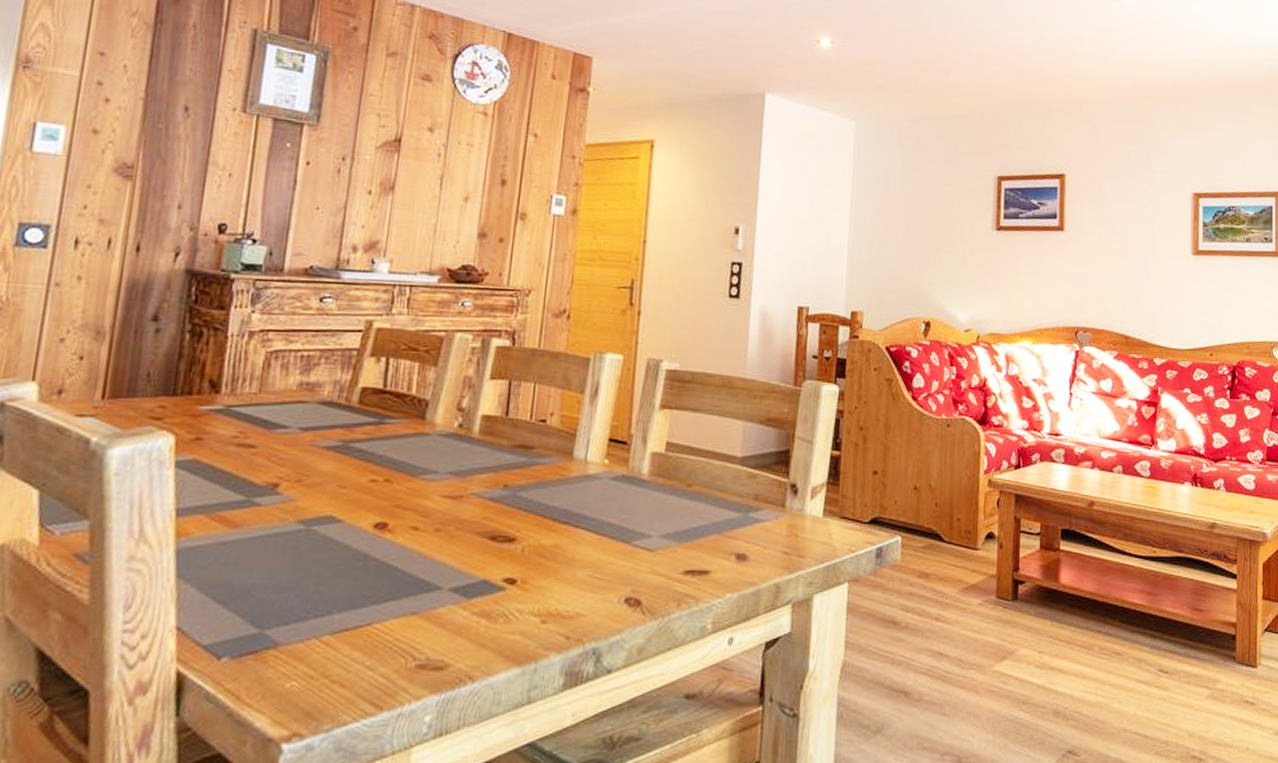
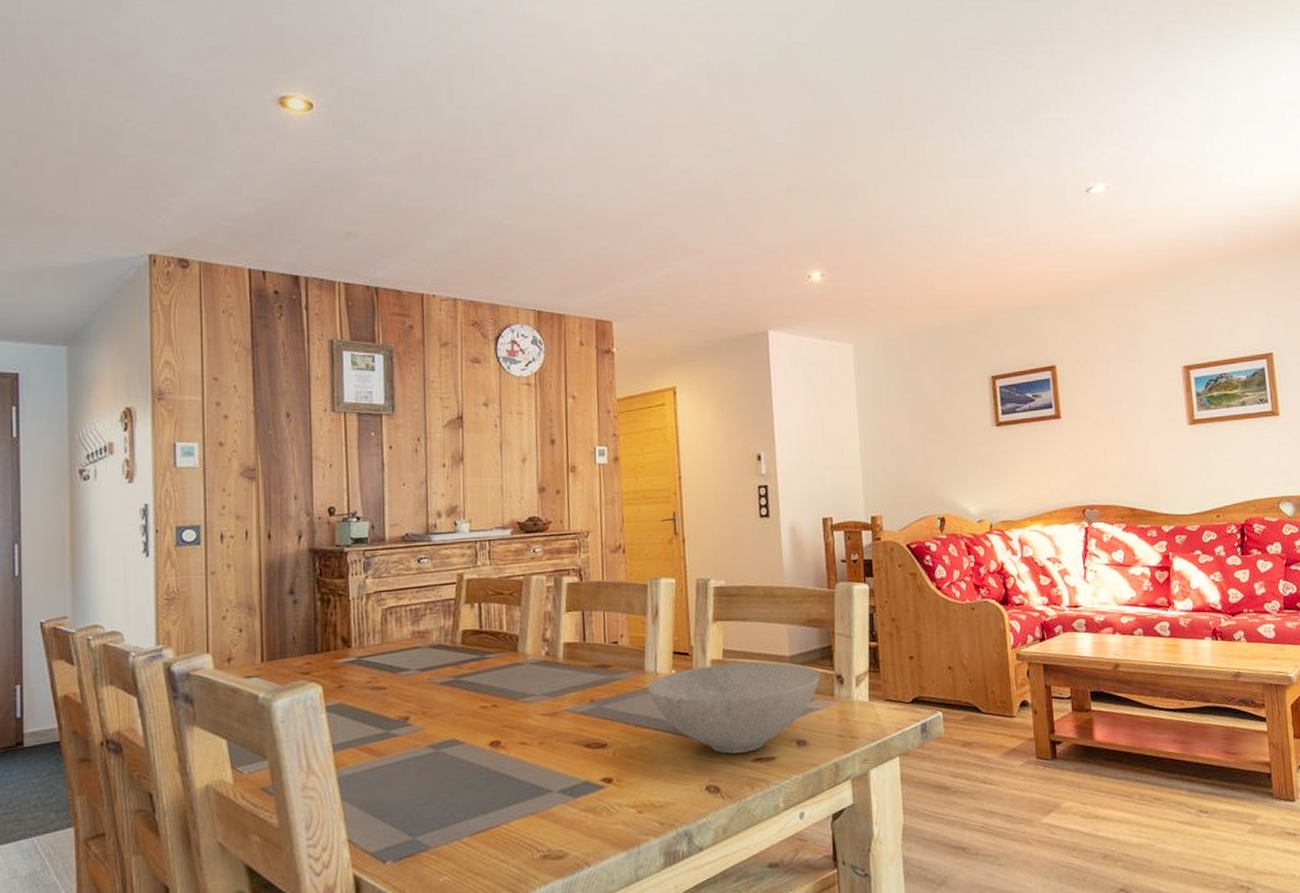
bowl: none [572,458,773,563] -> present [647,662,820,754]

